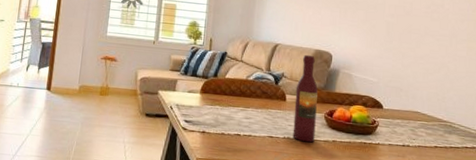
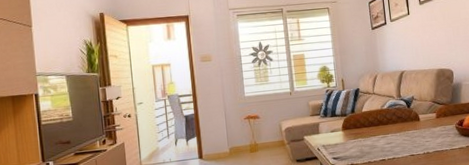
wine bottle: present [292,54,318,143] -> none [426,75,451,153]

